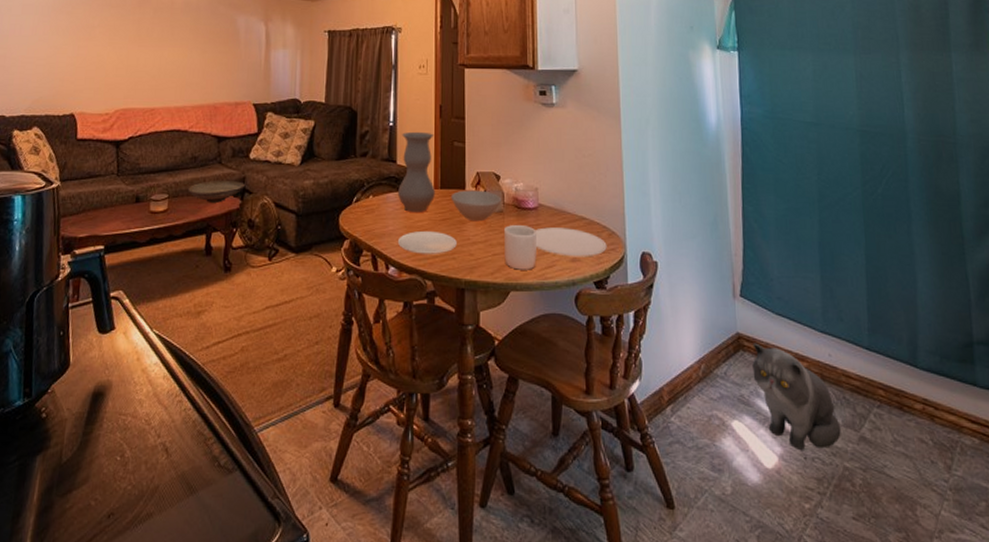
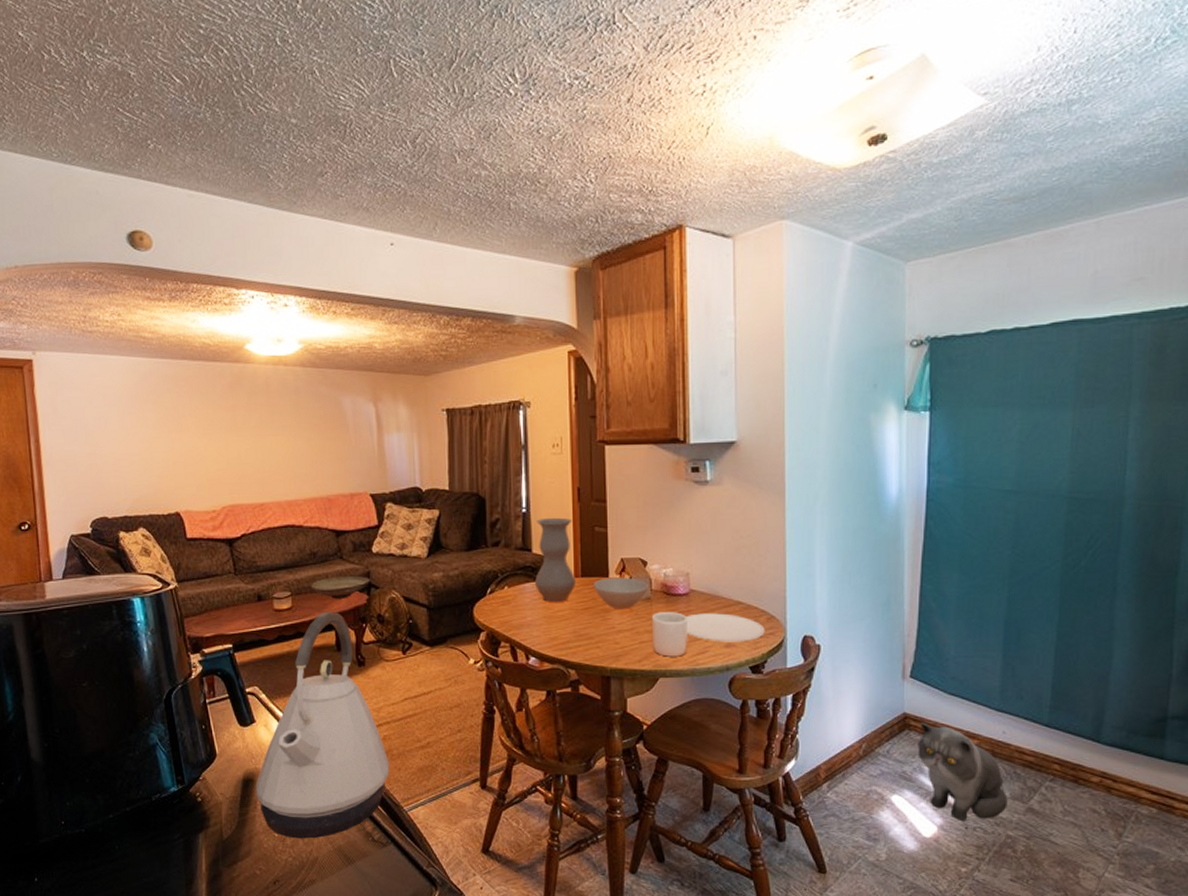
kettle: none [103,216,245,463] -> present [255,612,390,839]
plate: present [397,230,457,255] -> none [537,620,601,645]

